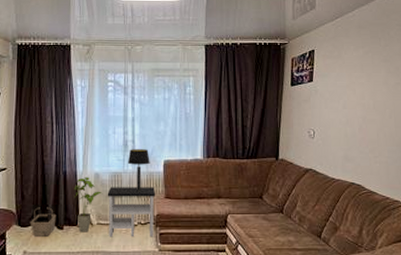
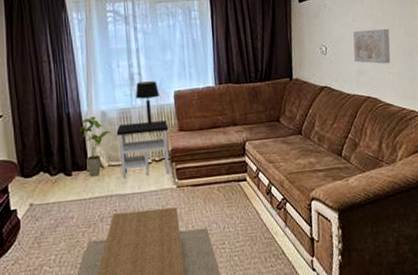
basket: present [30,207,56,237] -> none [34,153,63,187]
wall art: none [341,117,380,153] -> present [352,28,391,64]

